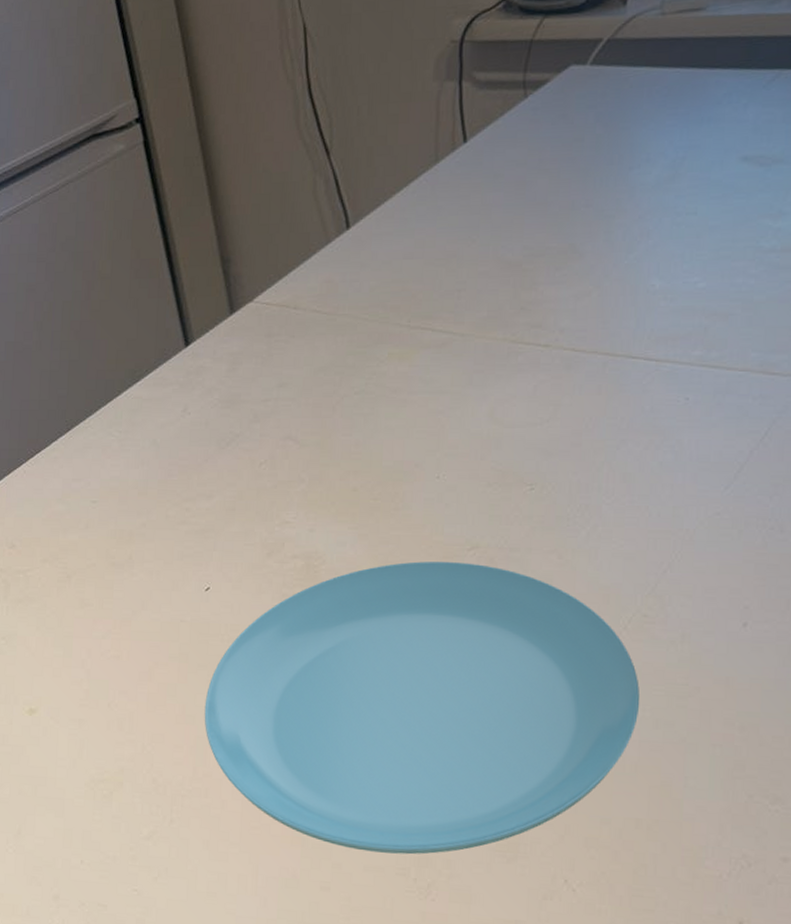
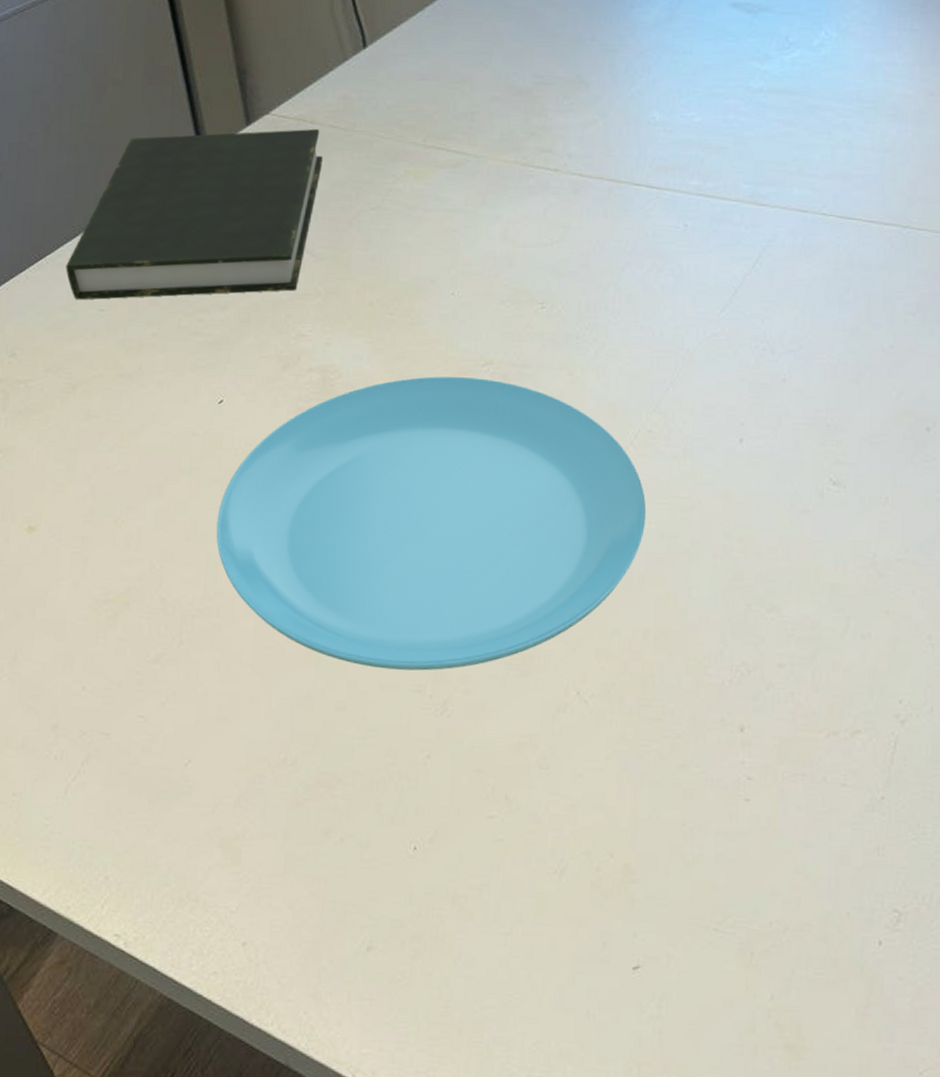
book: none [60,315,306,492] -> present [66,129,323,300]

